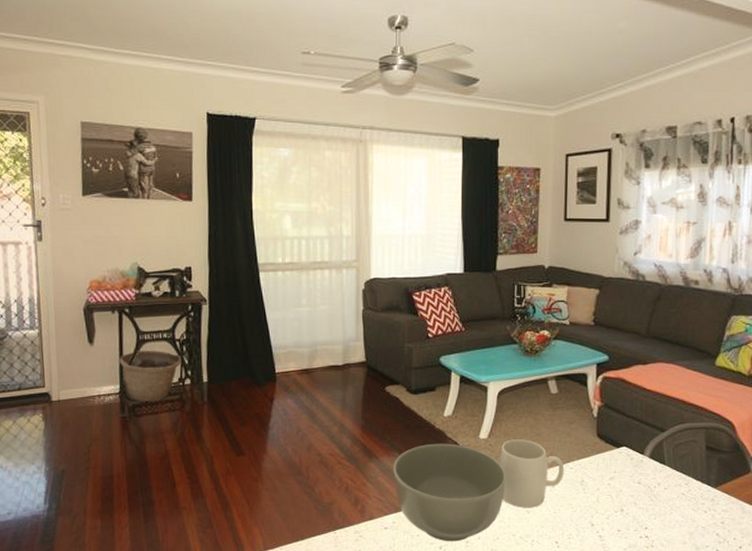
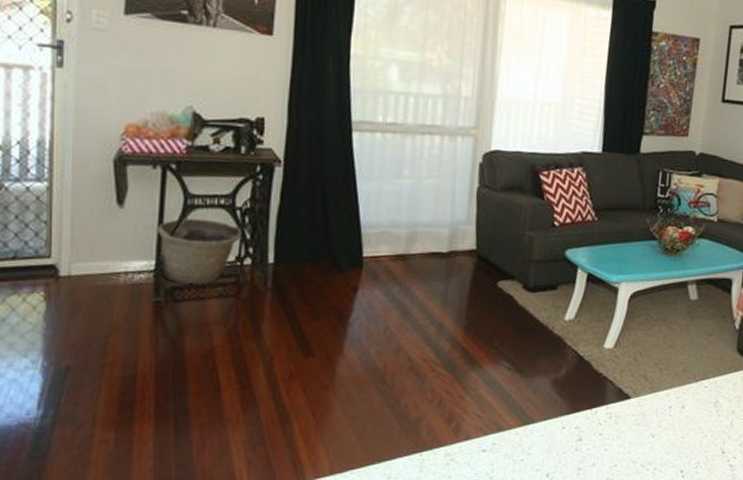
bowl: present [393,443,507,542] -> none [498,352,633,469]
mug: present [498,439,565,508] -> none [623,351,699,431]

